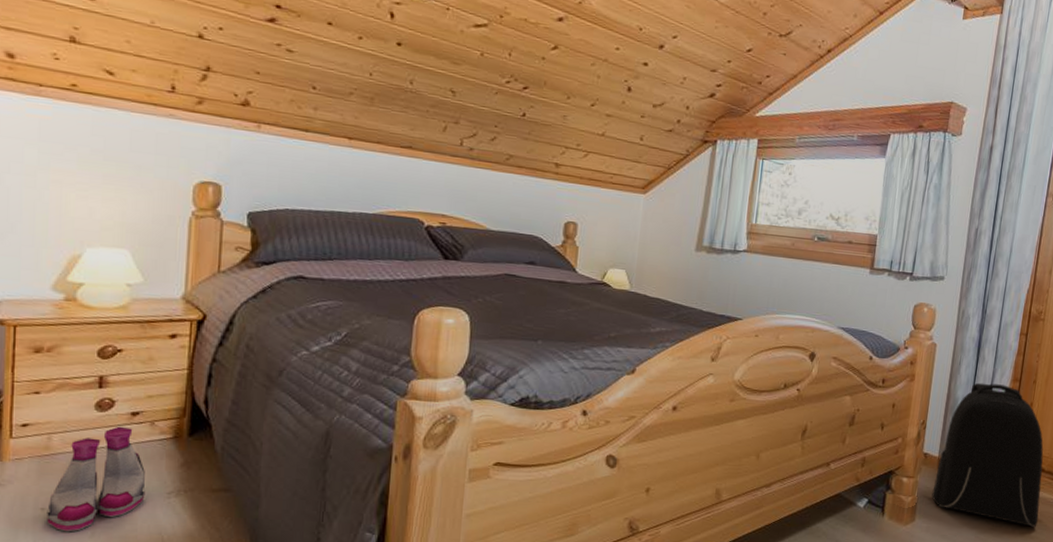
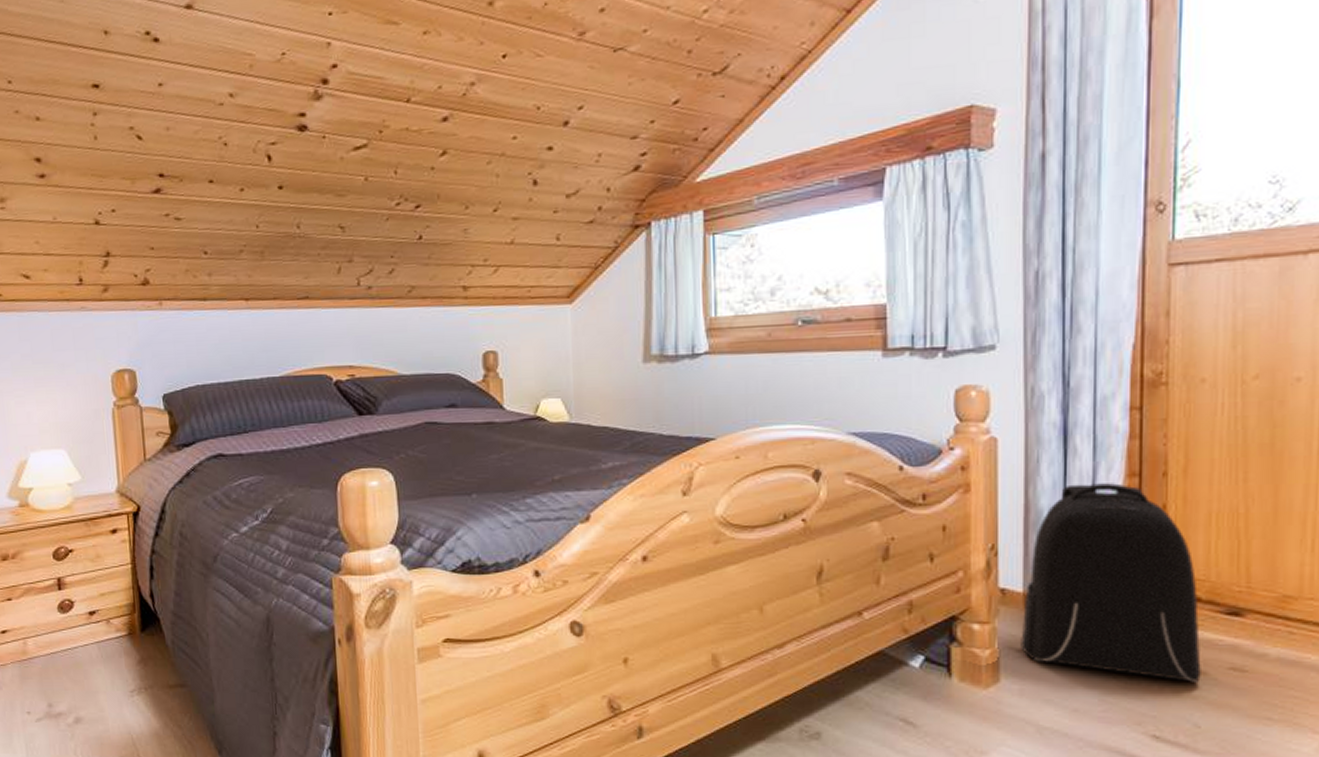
boots: present [46,426,146,532] -> none [32,626,112,735]

